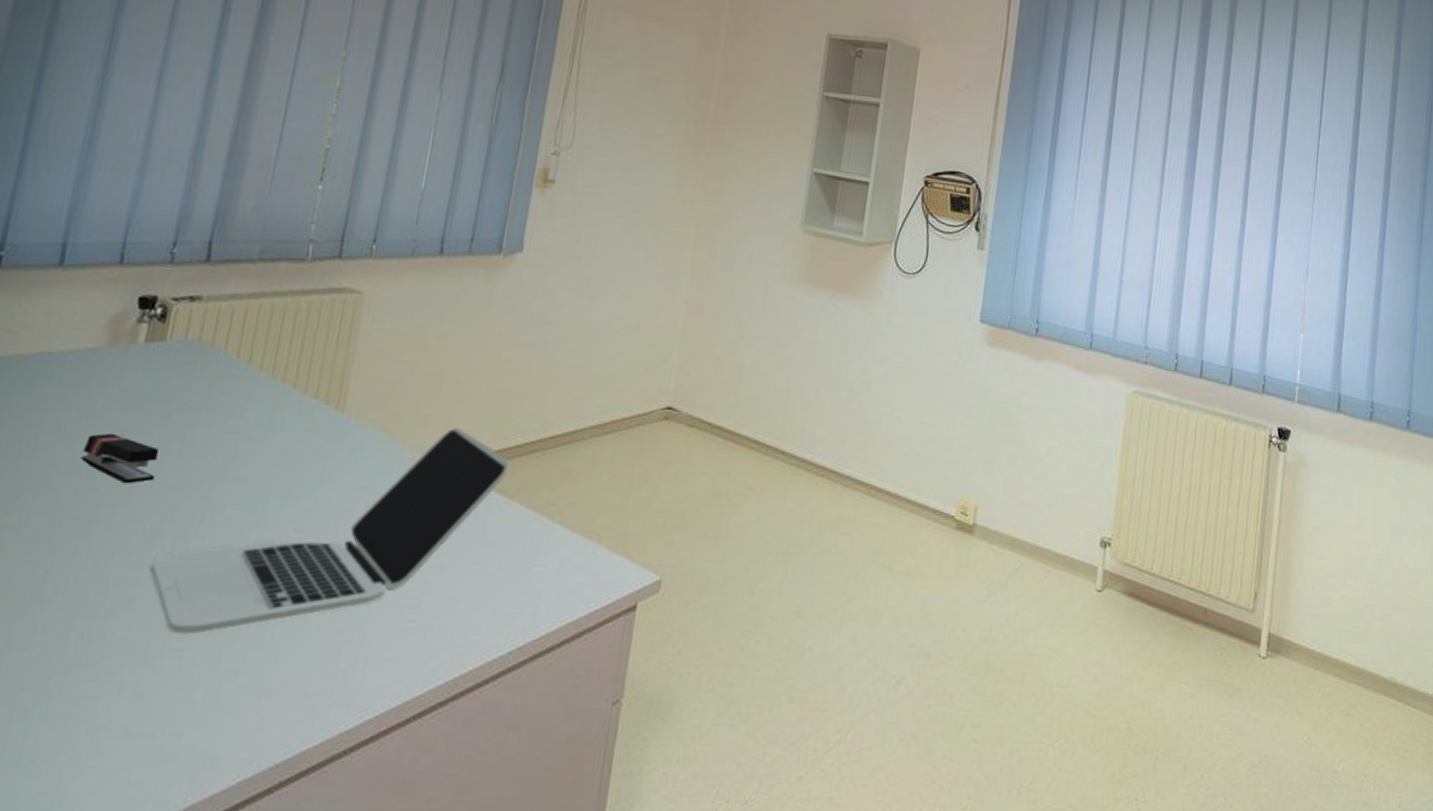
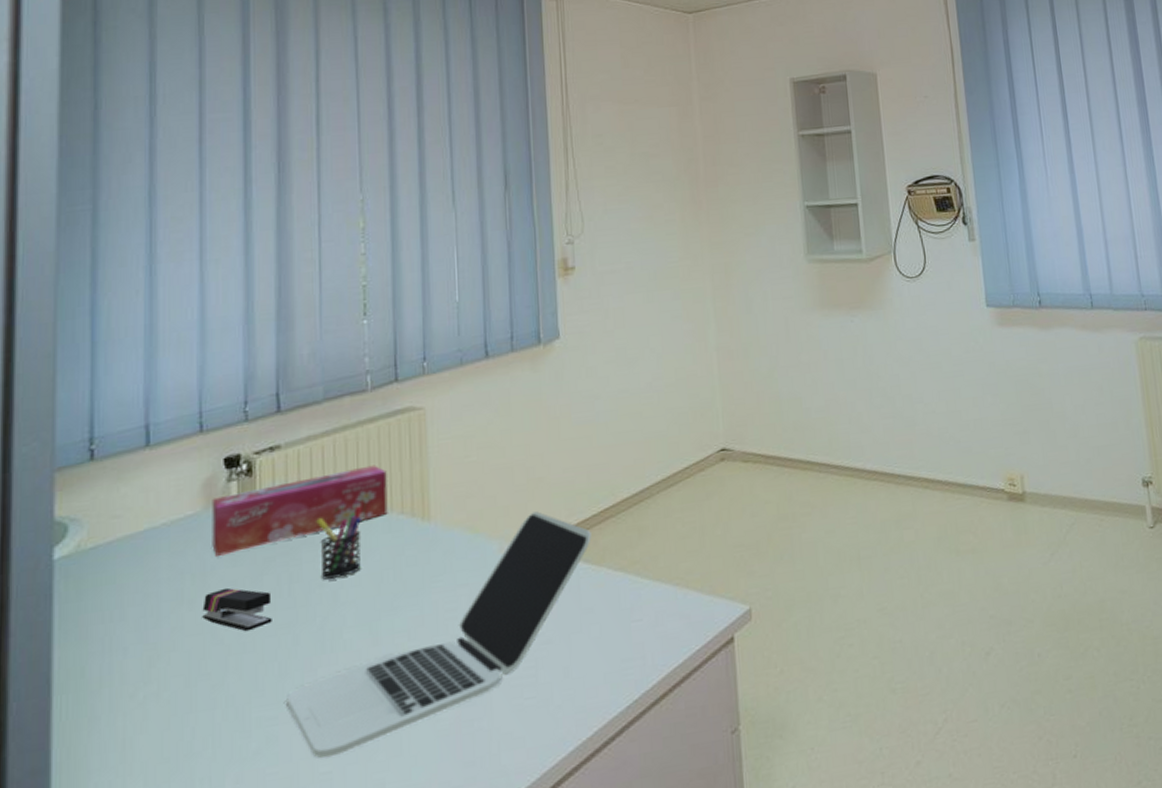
tissue box: none [107,336,309,399] -> present [212,465,388,556]
pen holder: none [215,379,274,450] -> present [316,506,361,580]

